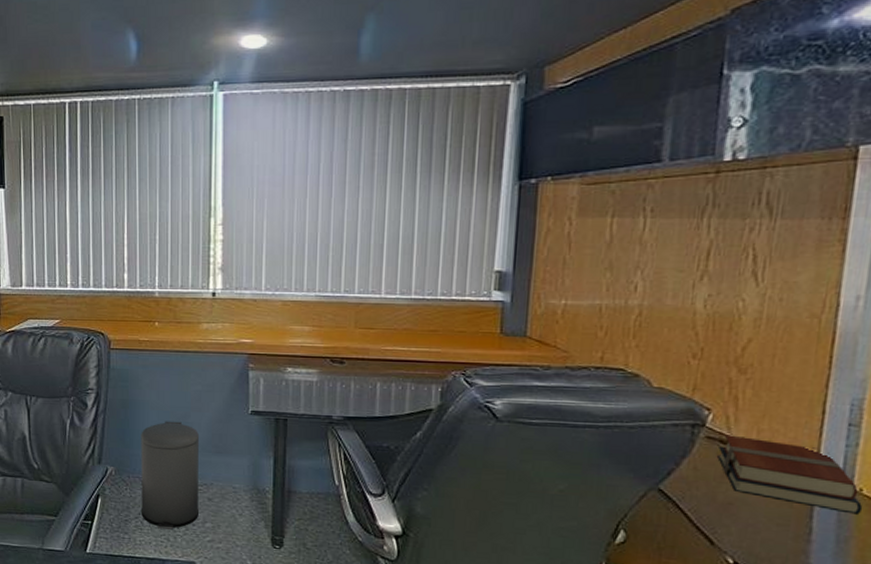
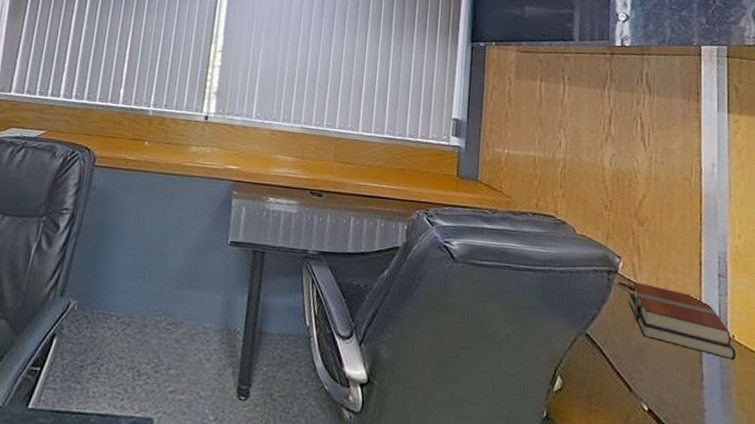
pedal bin: present [141,421,200,530] -> none [100,248,176,379]

